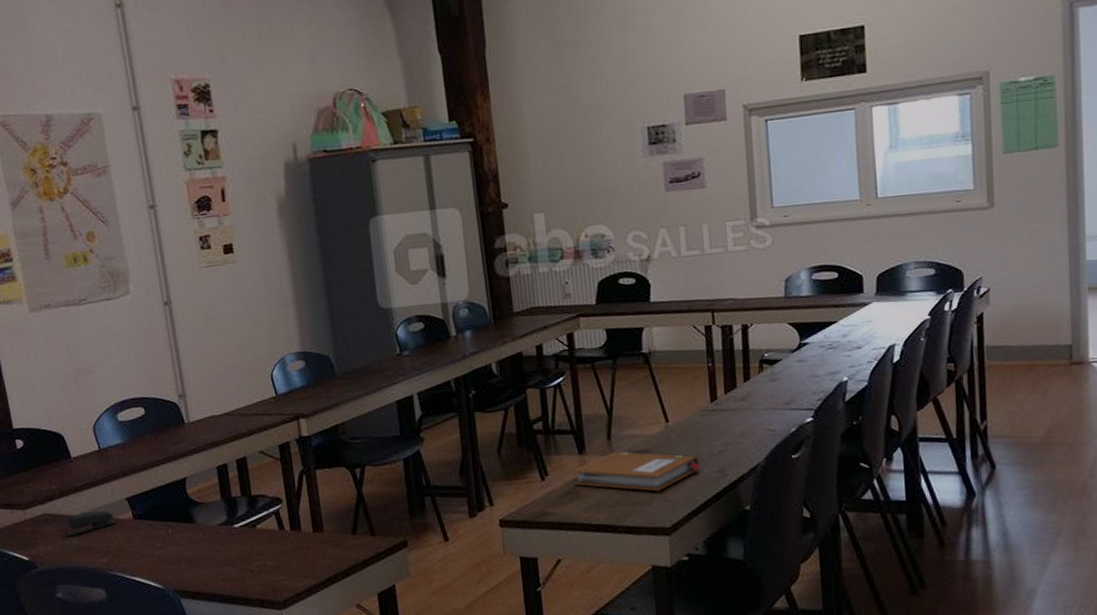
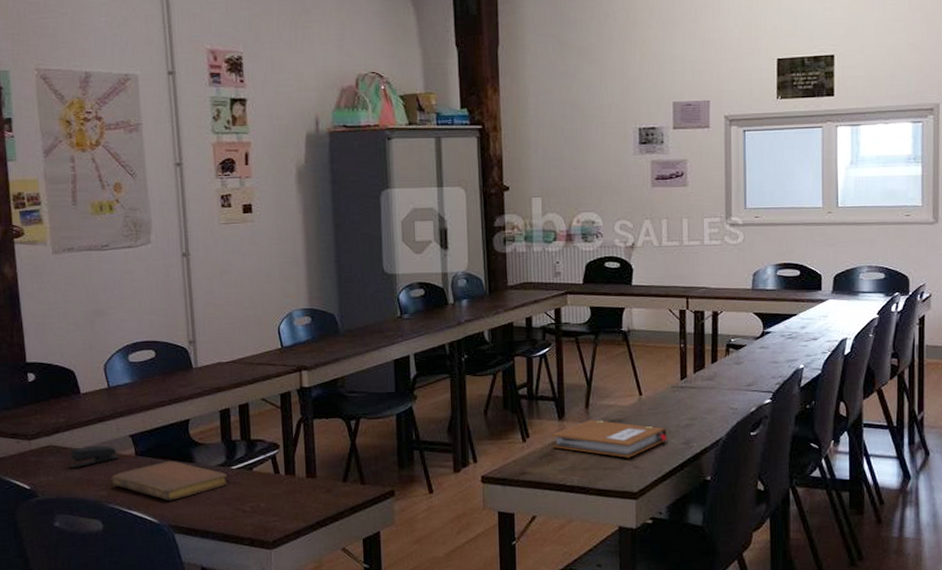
notebook: none [110,522,231,565] -> present [111,460,227,501]

